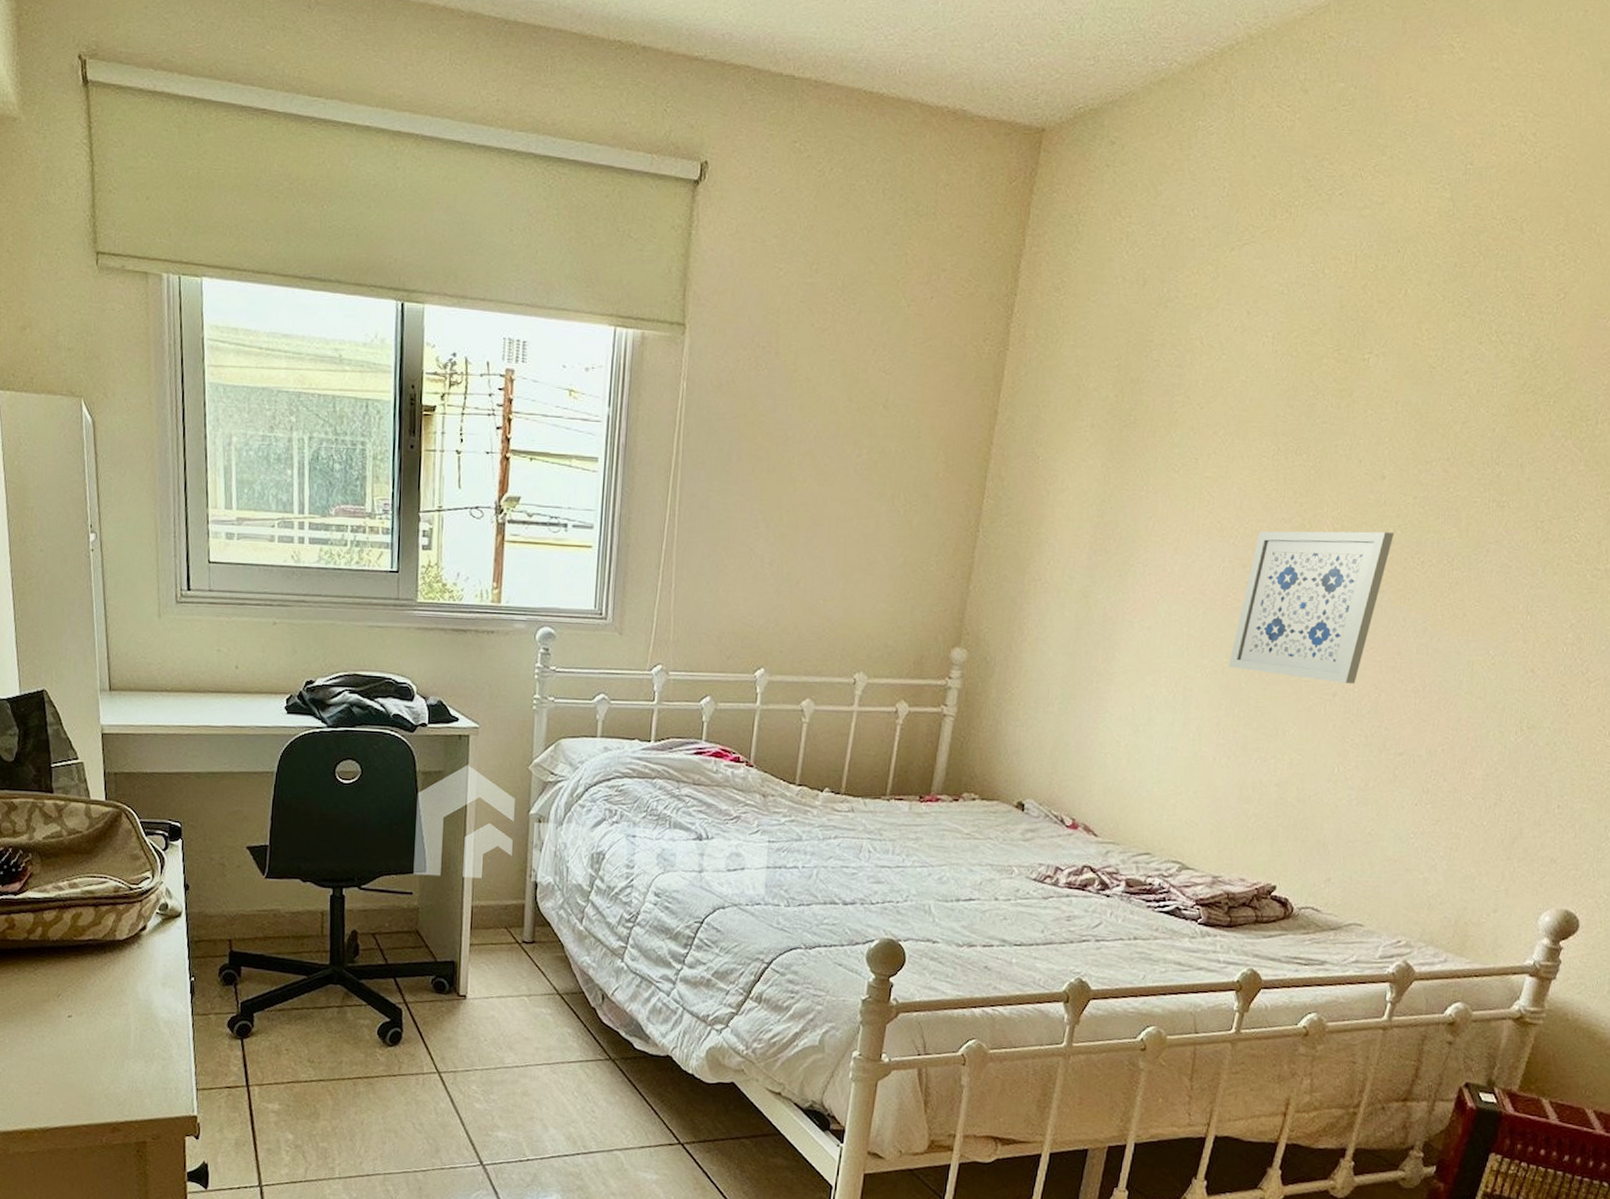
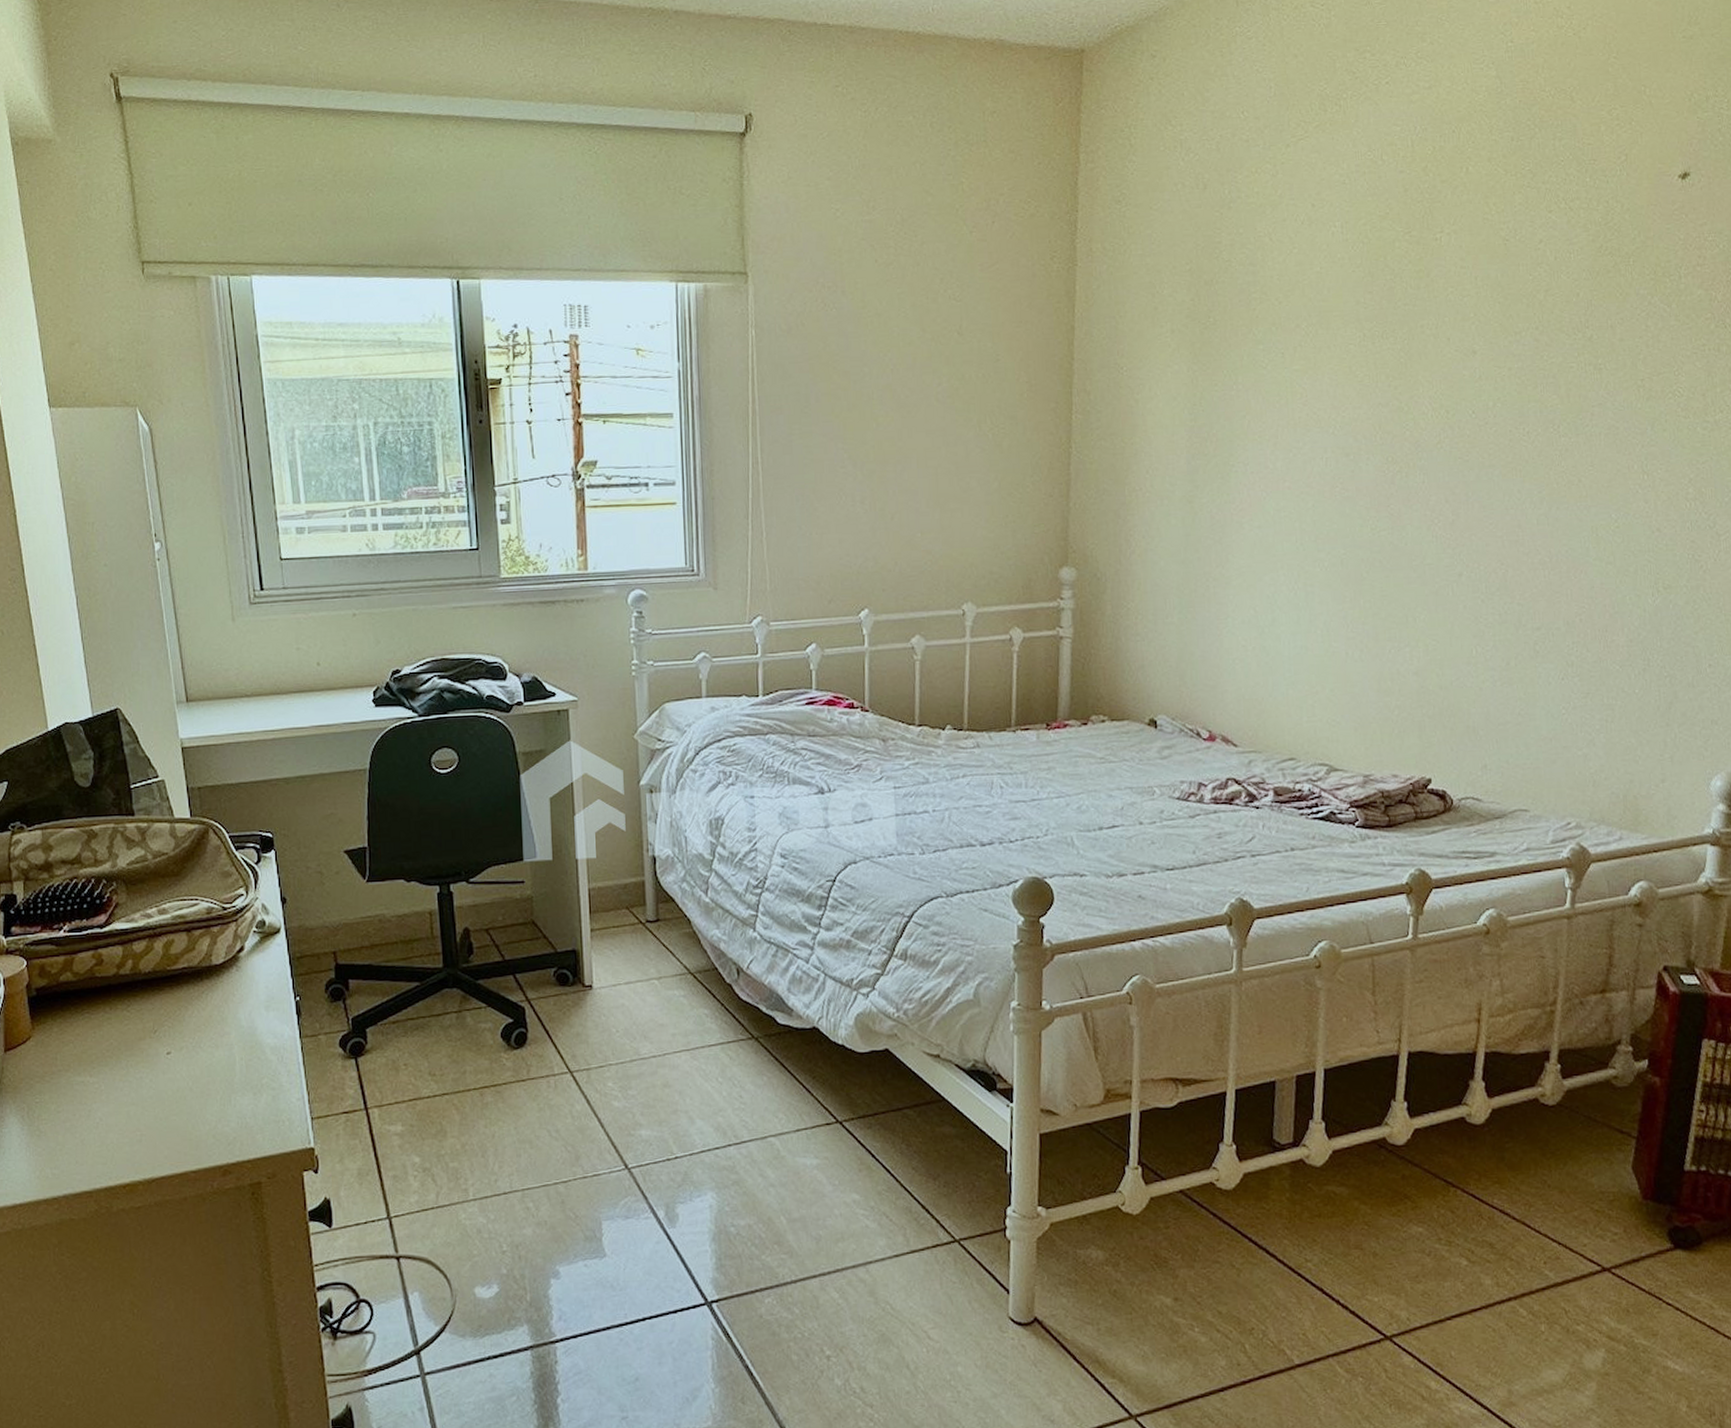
wall art: present [1228,531,1394,683] -> none [1346,406,1495,563]

